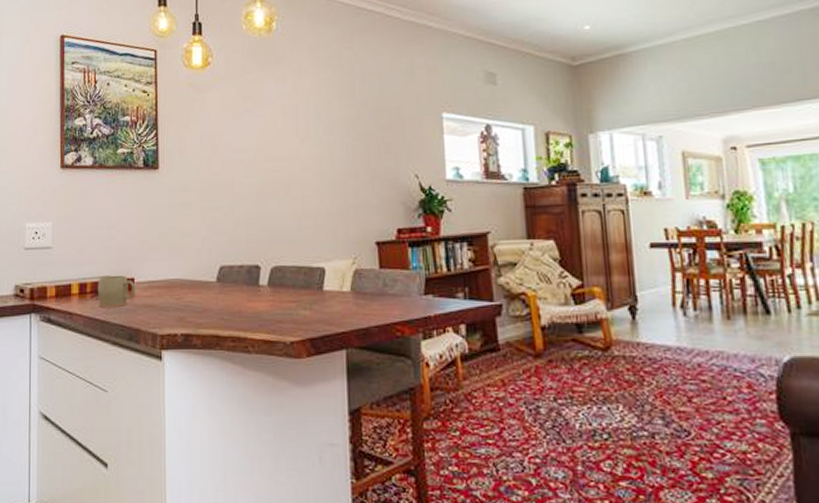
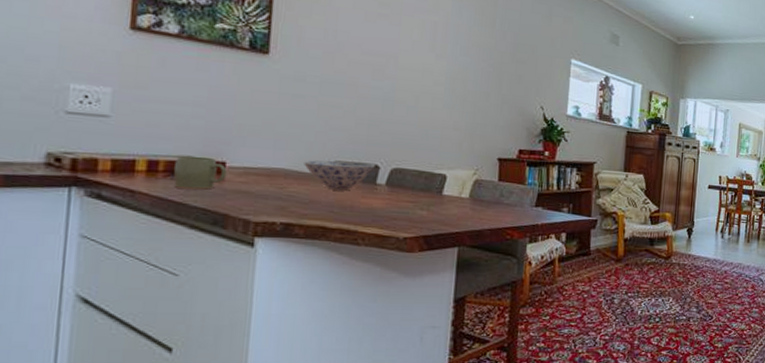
bowl: none [195,264,256,296] -> present [304,160,375,191]

